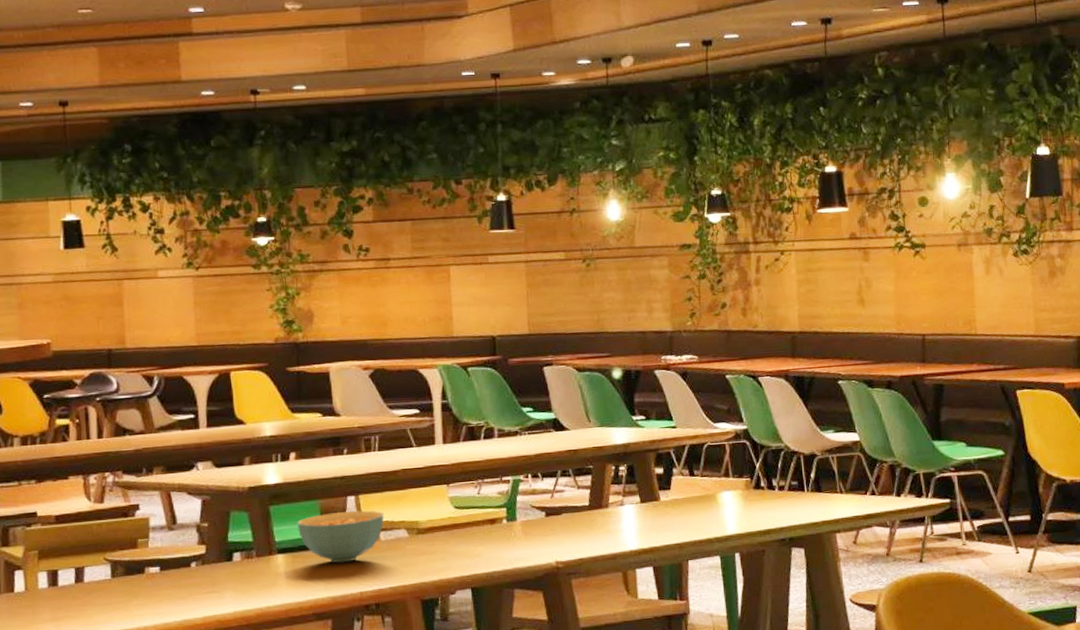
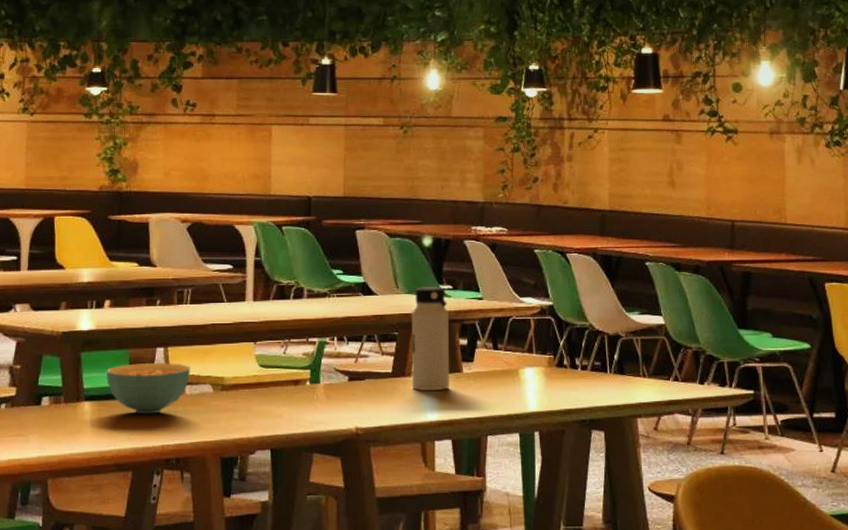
water bottle: none [605,417,648,522] -> present [412,285,449,392]

